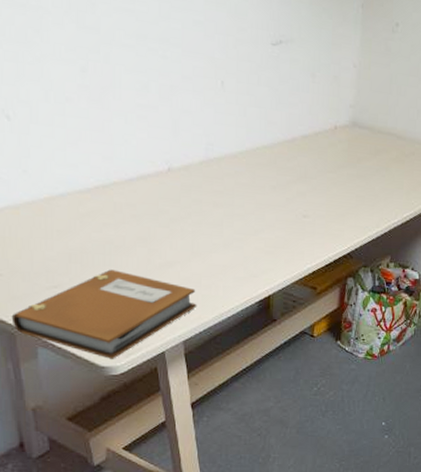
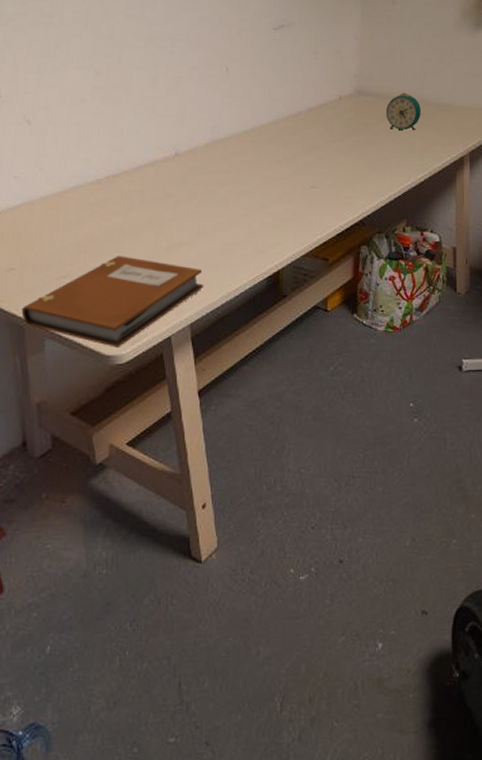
alarm clock: none [378,128,412,170] -> present [385,92,421,131]

